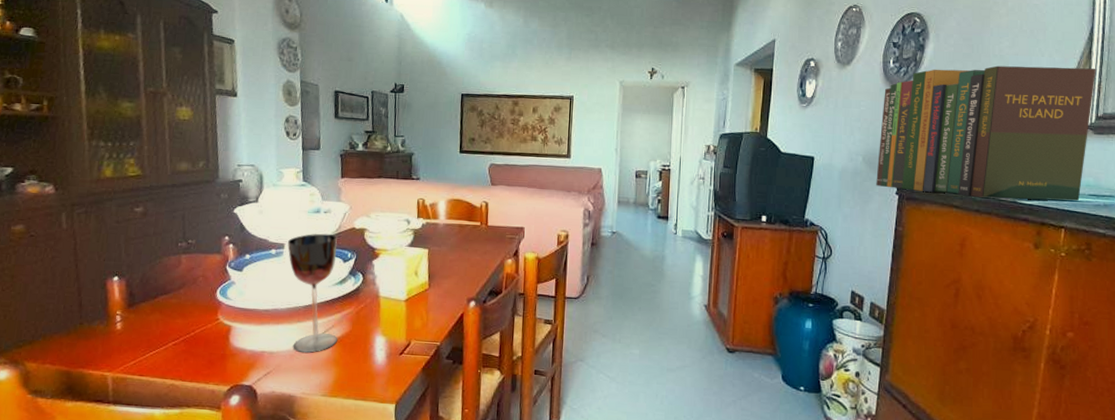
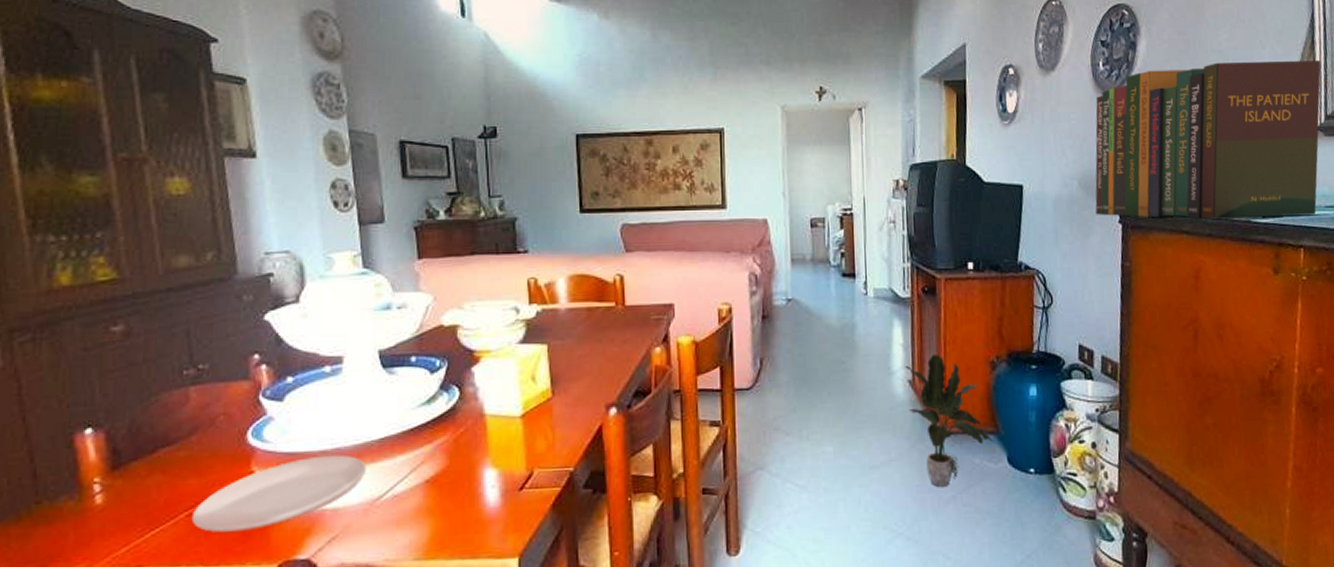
plate: none [176,313,295,361] -> present [191,454,367,534]
wineglass: present [287,233,337,353] -> none [348,337,430,504]
potted plant: none [702,287,772,393] -> present [905,355,995,488]

